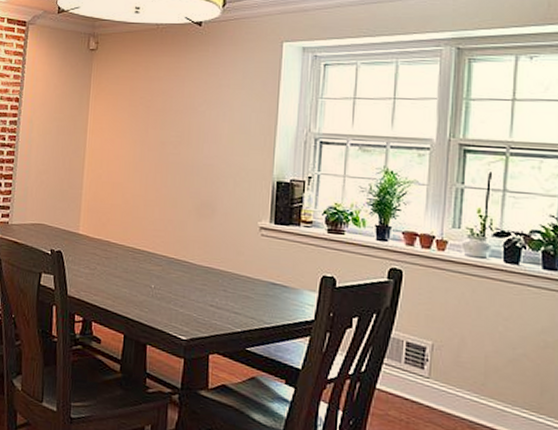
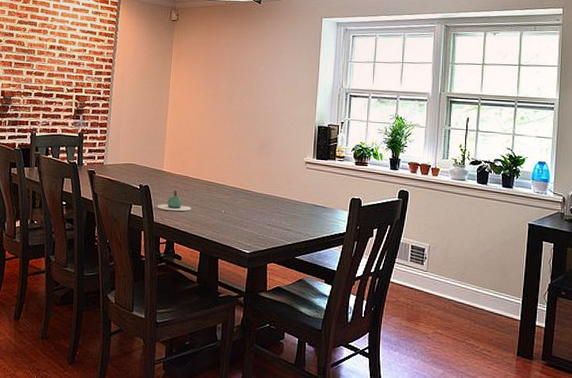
teapot: none [71,257,114,284] -> present [157,190,191,212]

